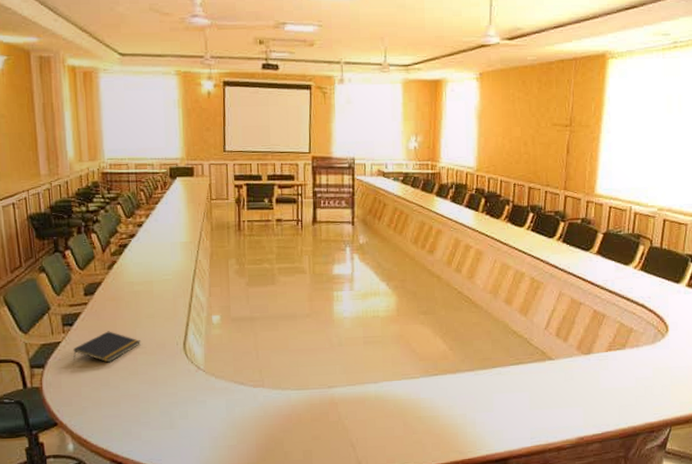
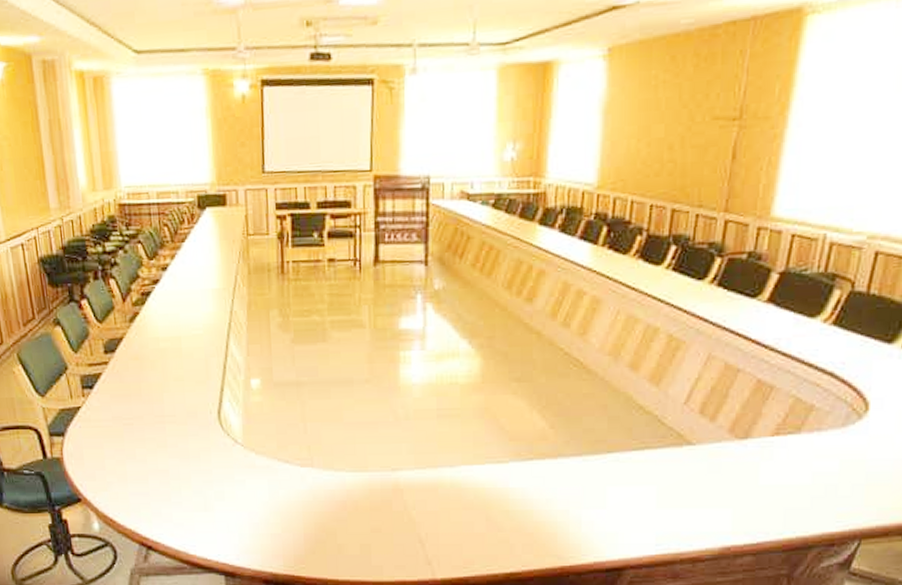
notepad: present [73,331,142,363] -> none [94,395,170,432]

